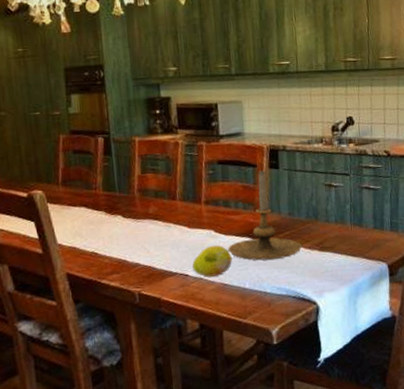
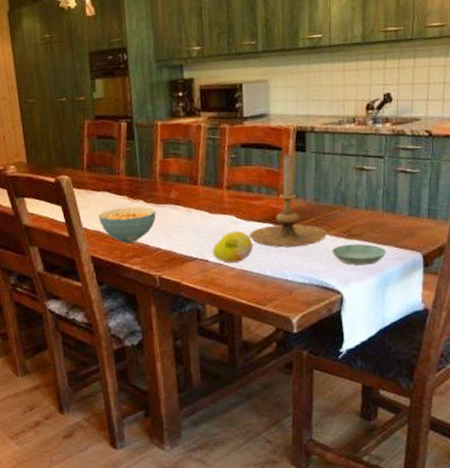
cereal bowl: none [74,222,135,259] -> present [98,206,156,243]
saucer: none [307,255,357,277] -> present [332,243,387,266]

